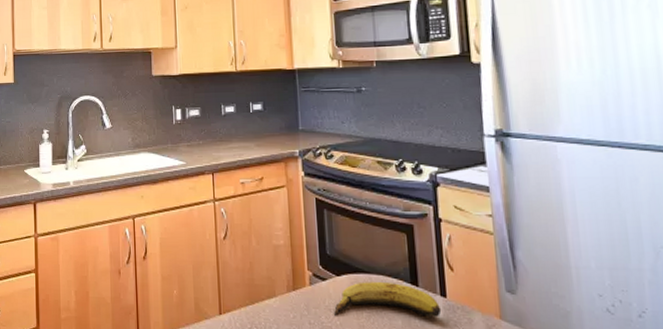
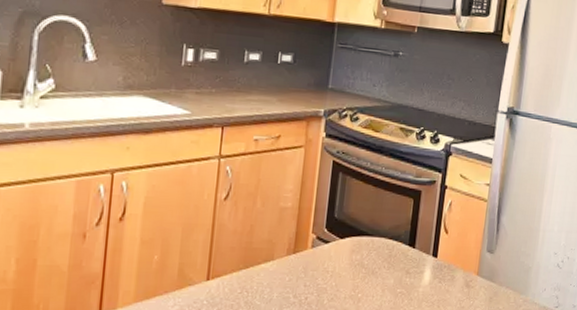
banana: present [334,281,442,317] -> none [331,243,431,277]

